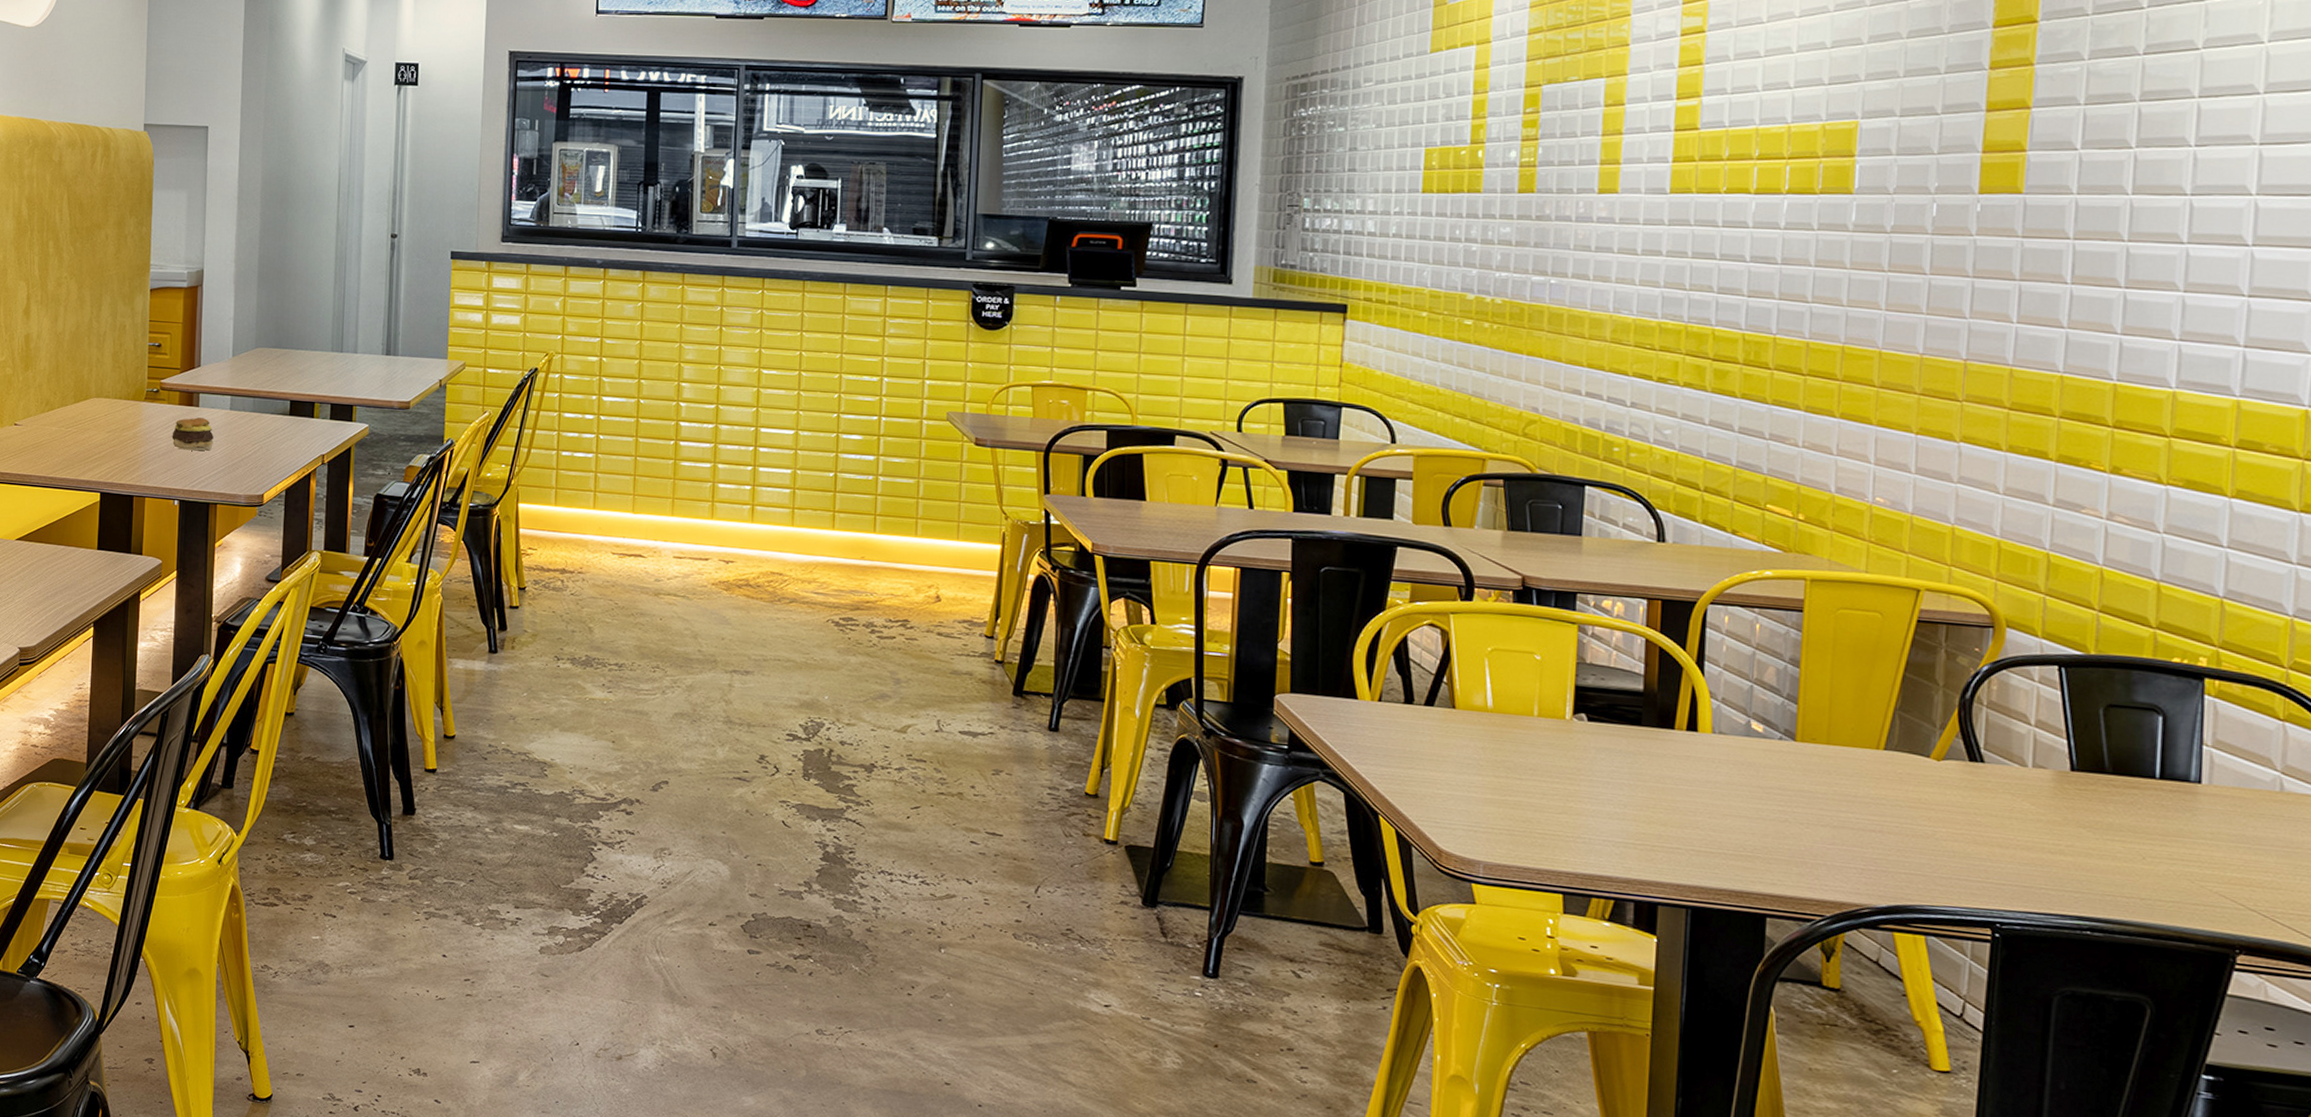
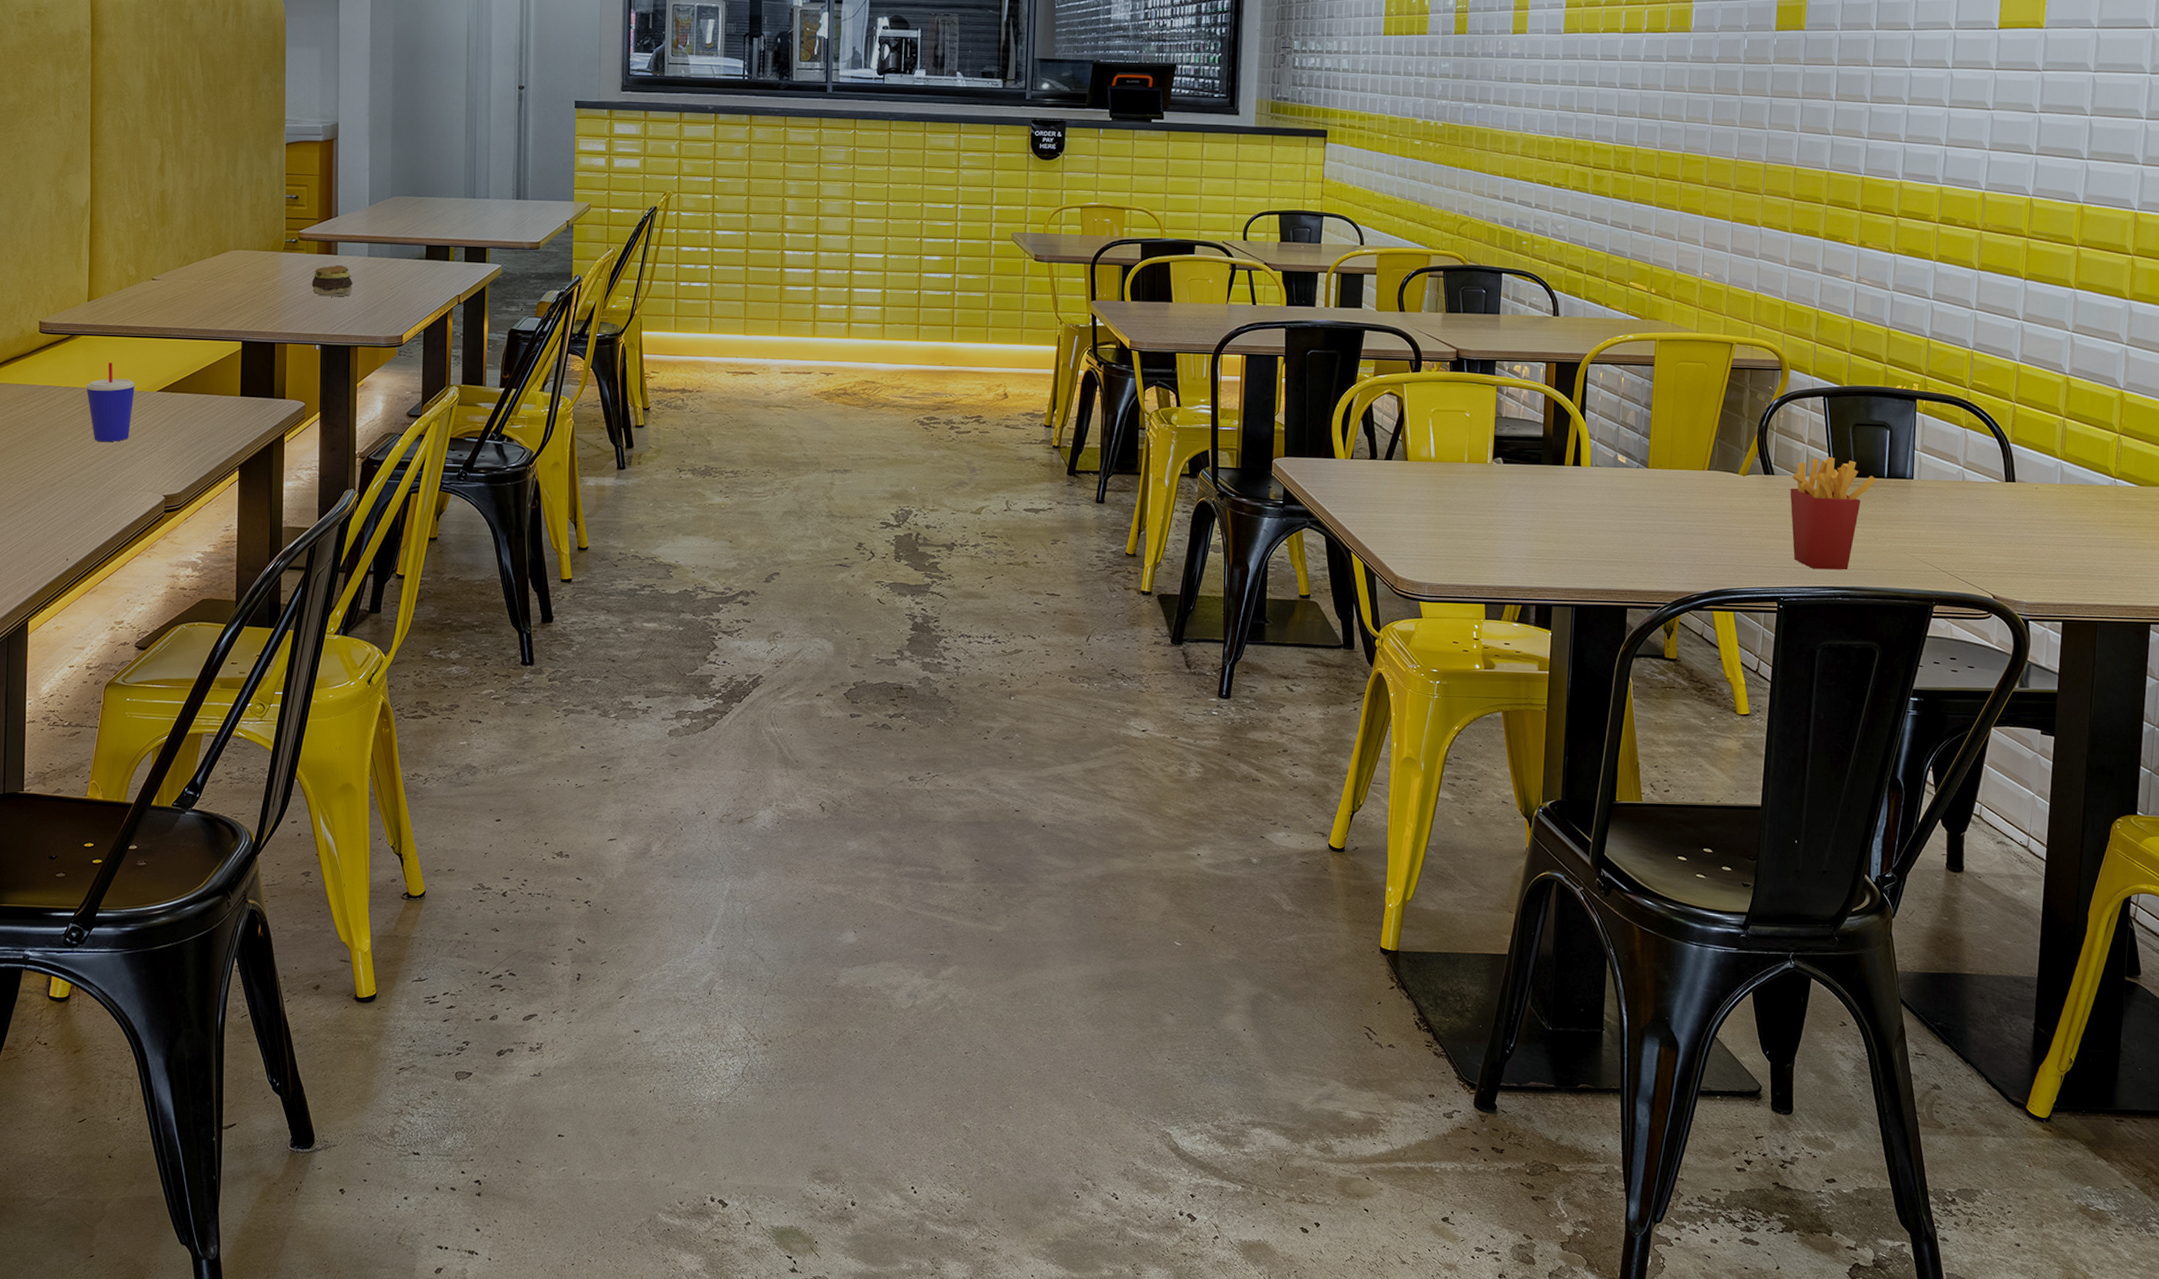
french fries: none [2008,744,2142,896] -> present [1790,456,1876,570]

